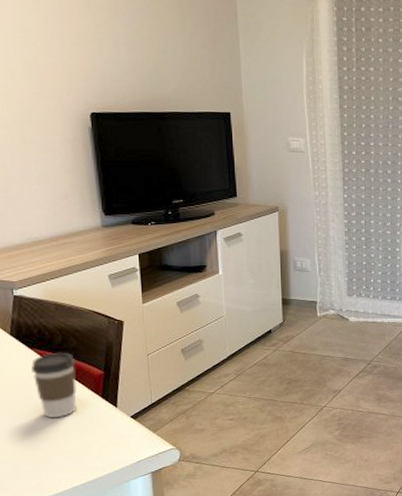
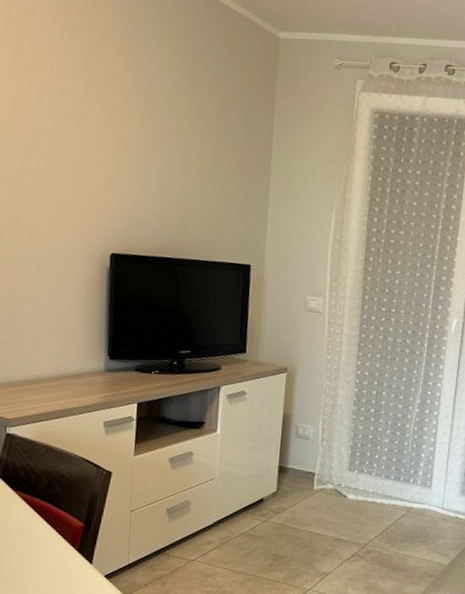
coffee cup: present [31,352,77,418] -> none [12,497,58,569]

